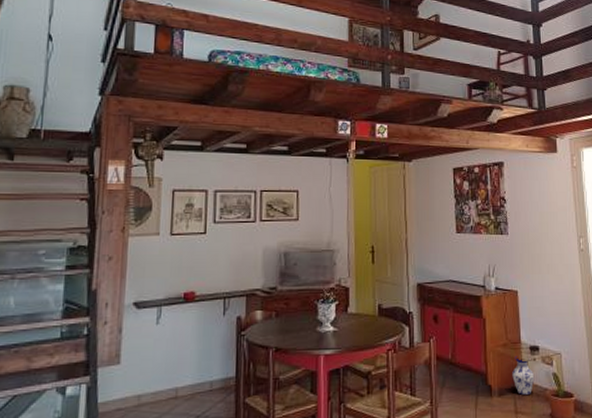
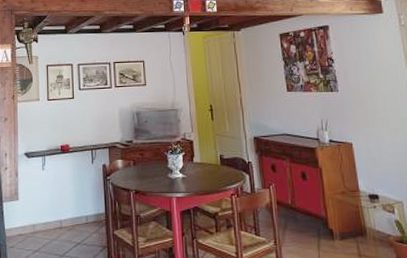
vase: present [512,356,535,396] -> none [352,203,377,241]

